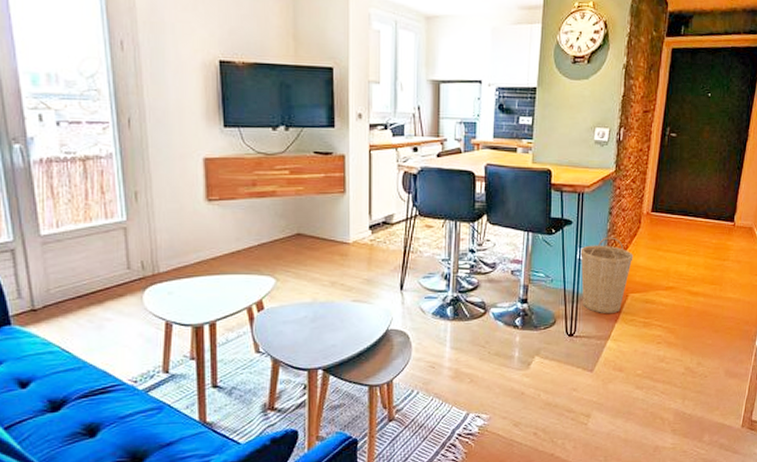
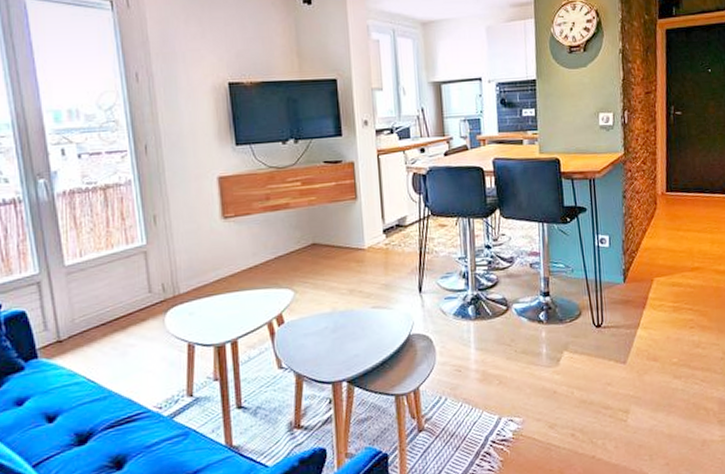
basket: present [580,237,633,314] -> none [598,220,654,301]

